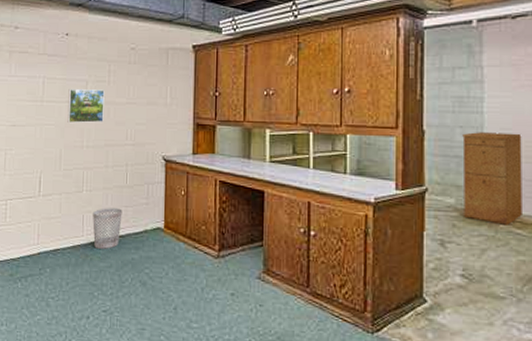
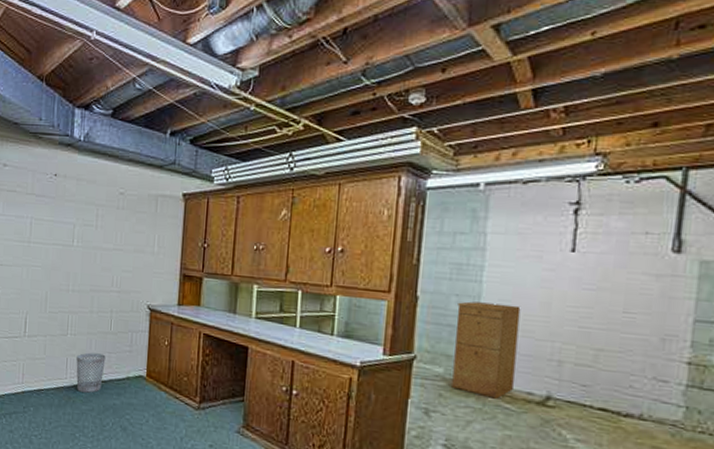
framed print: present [67,89,105,124] -> none [54,231,92,268]

